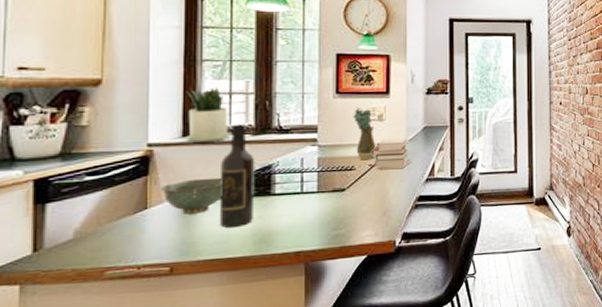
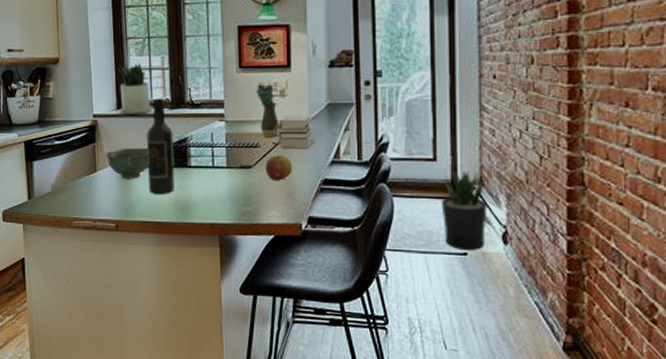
fruit: none [360,176,387,202] -> present [265,155,292,181]
planter: none [520,175,556,246] -> present [441,164,487,250]

